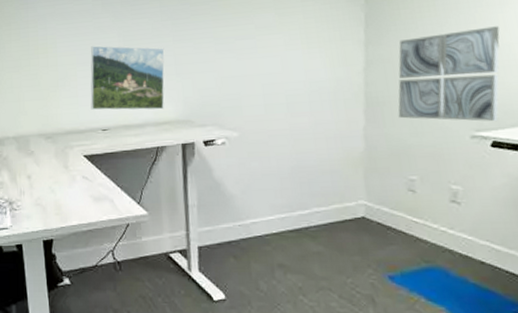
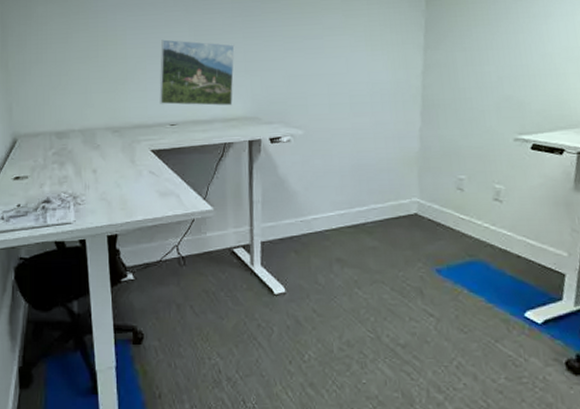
wall art: present [398,26,500,122] -> none [451,37,544,126]

